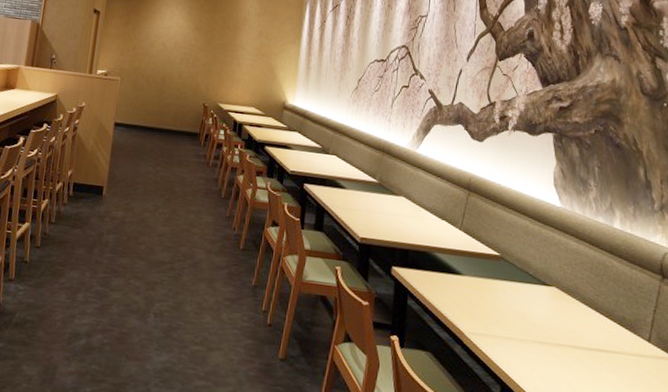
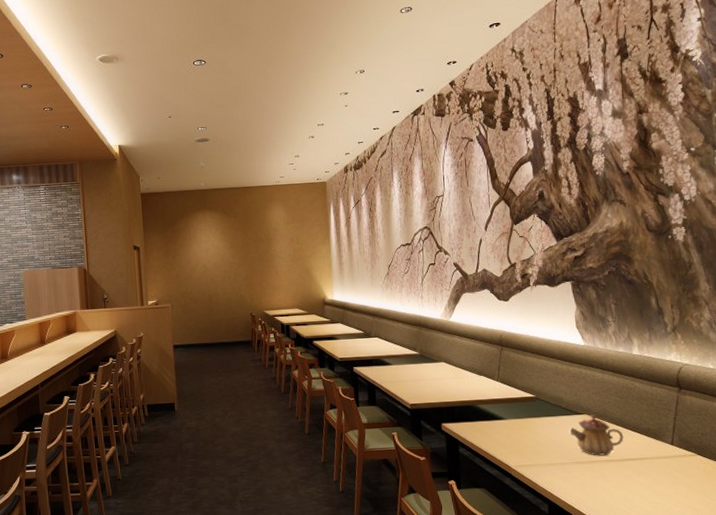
teapot: none [534,289,595,340] -> present [570,415,624,456]

